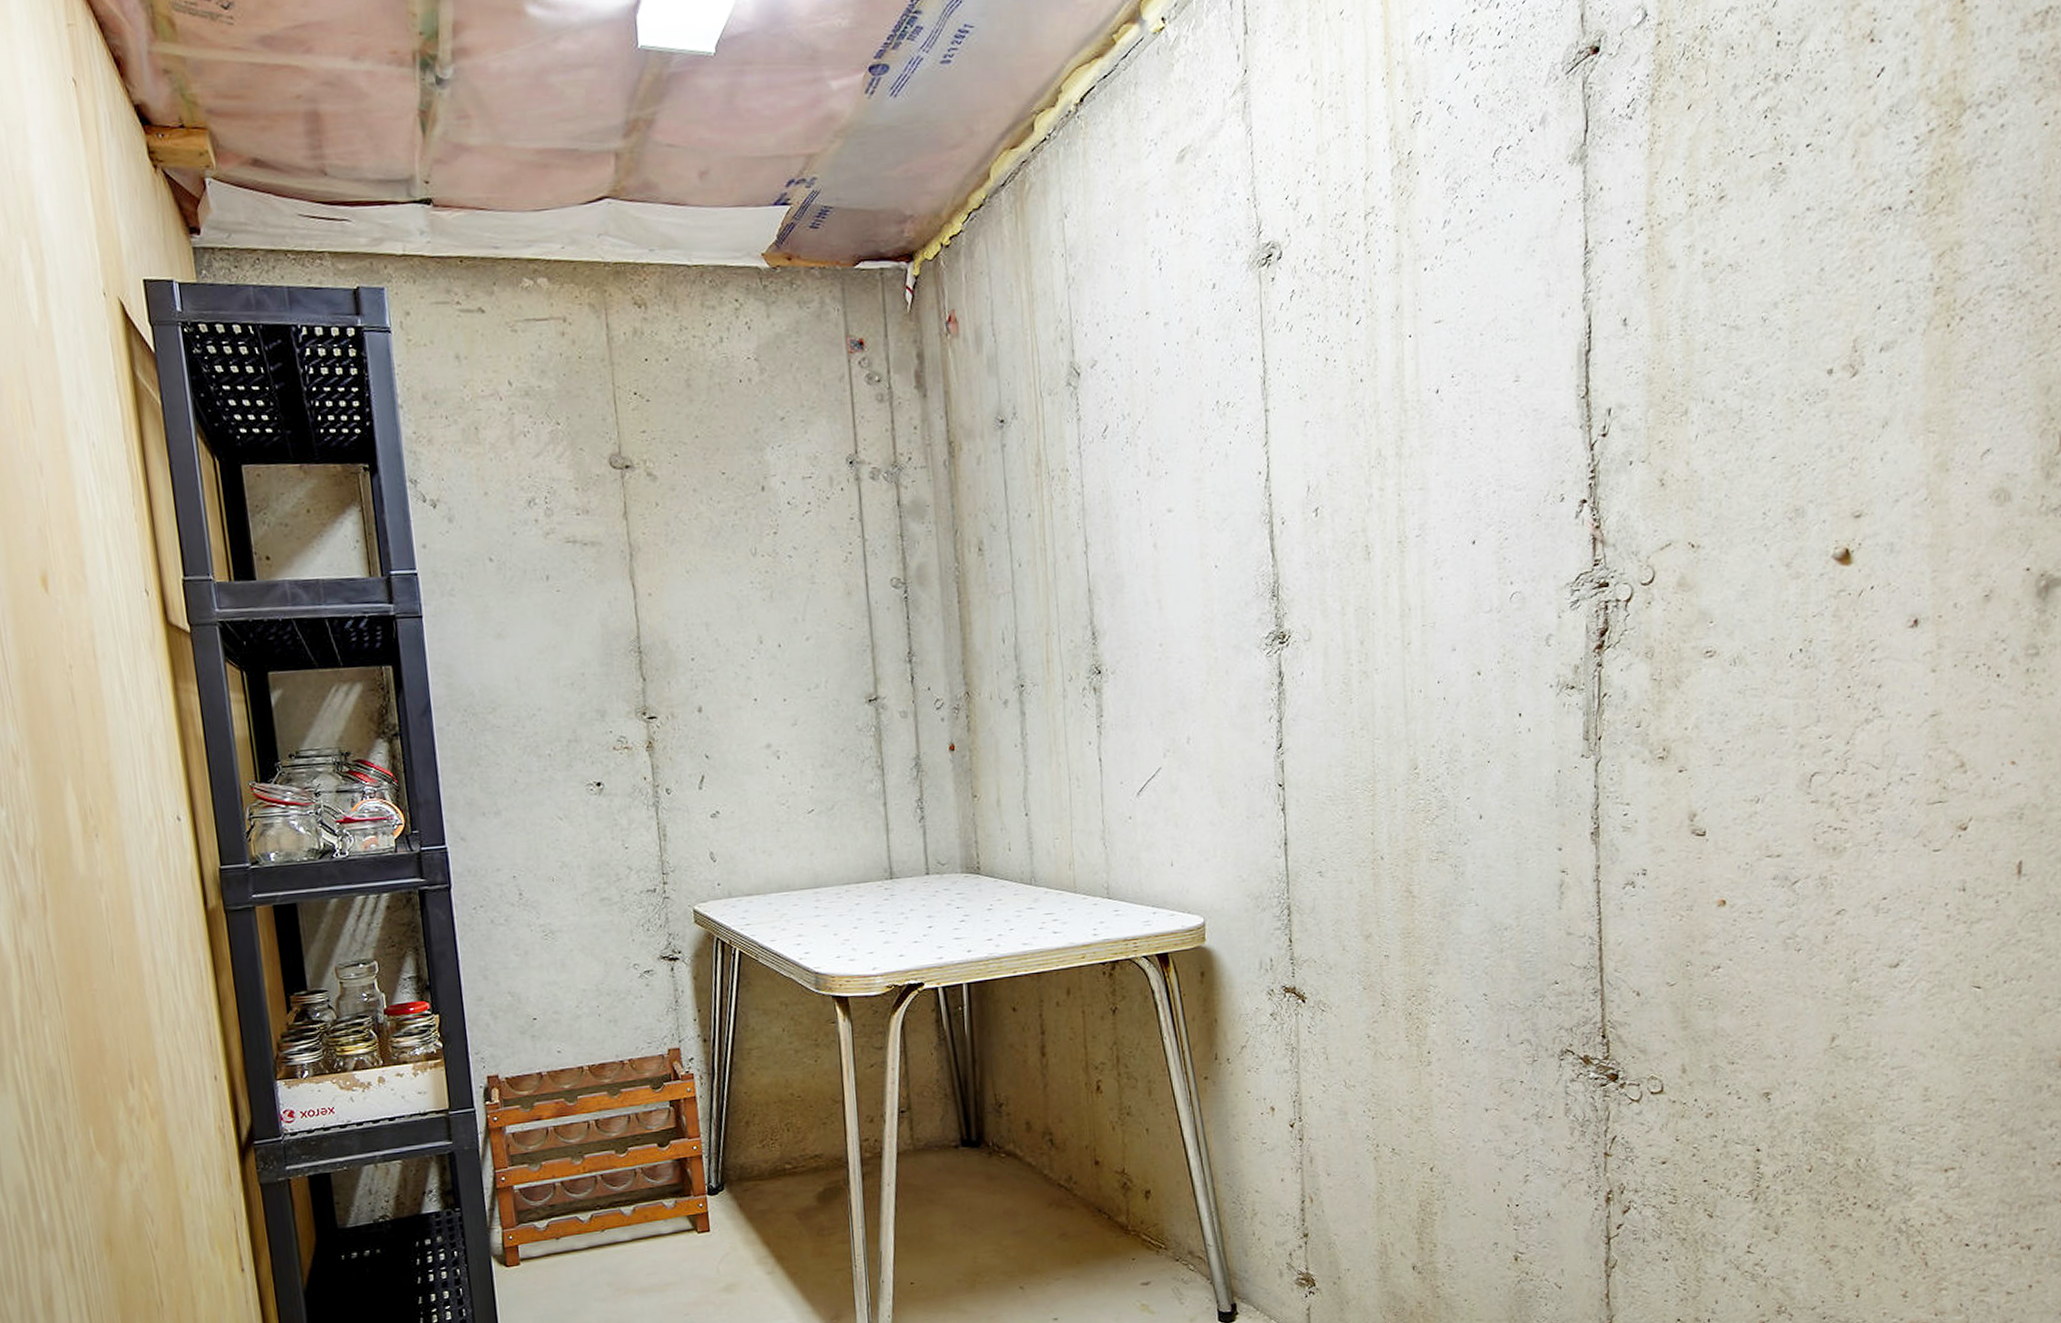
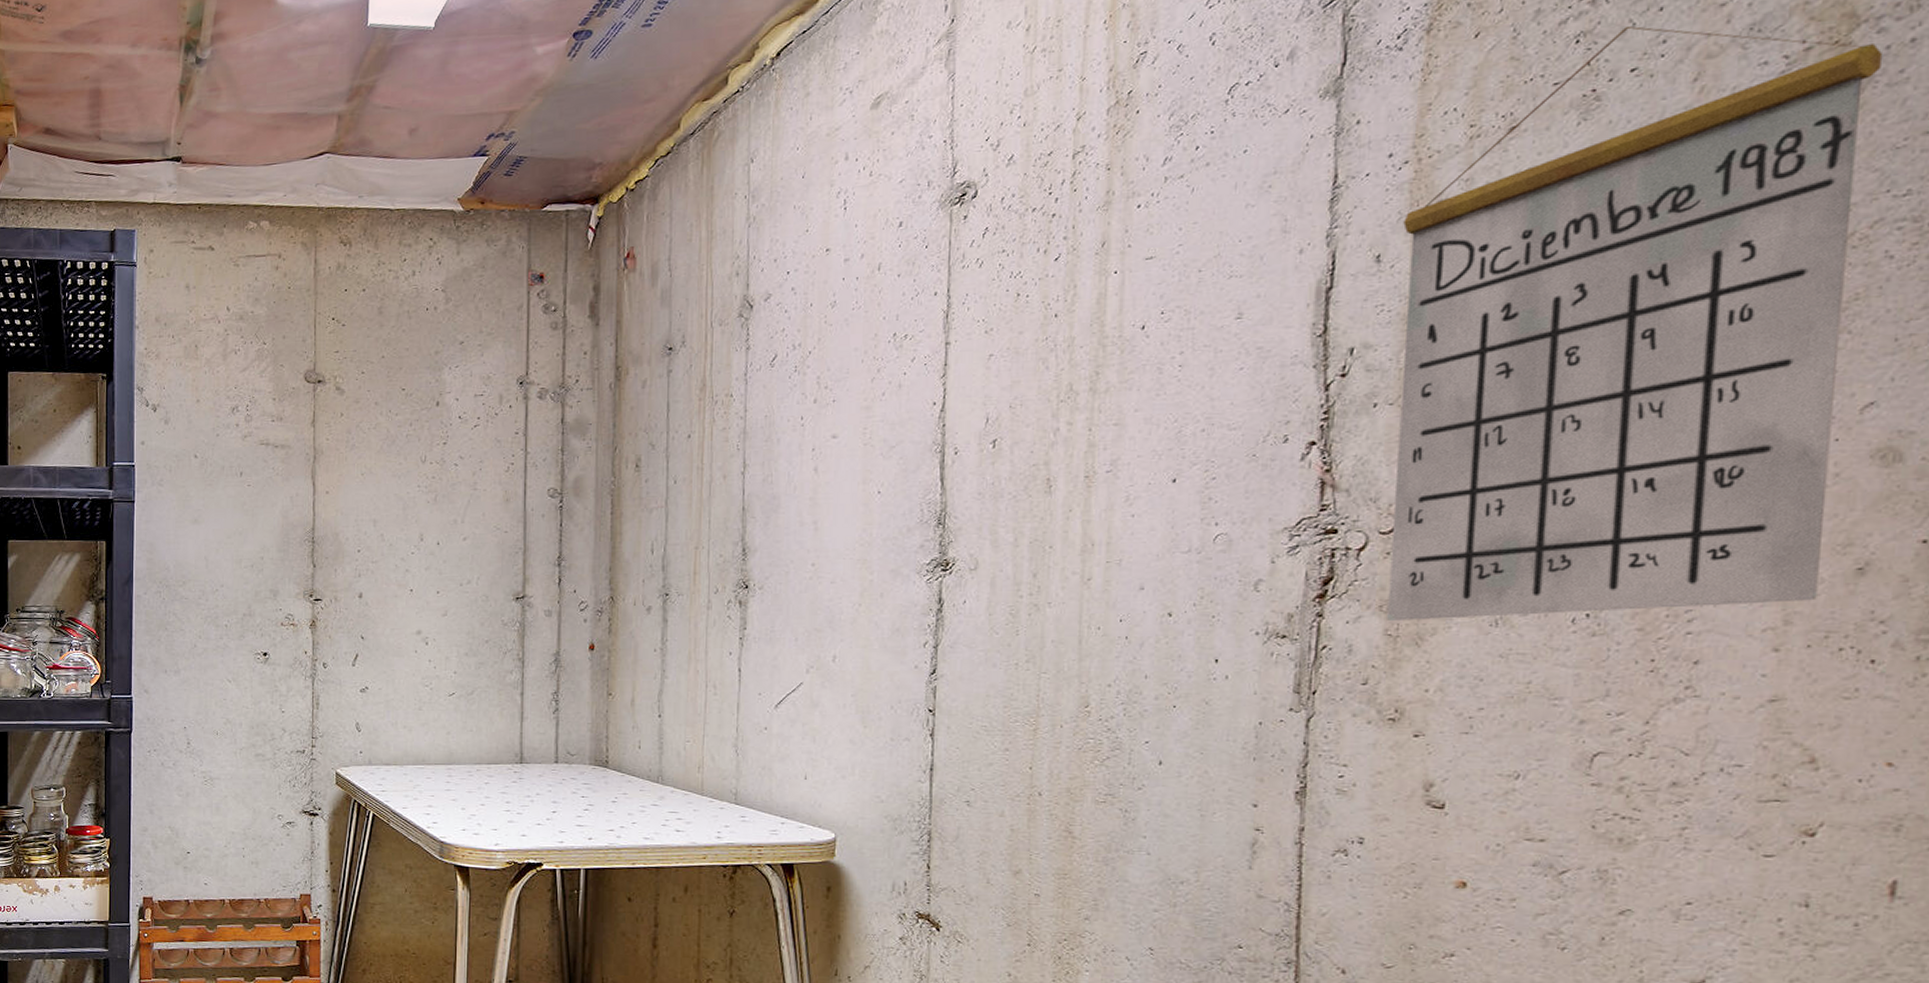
calendar: none [1643,103,1982,666] -> present [1387,25,1882,621]

